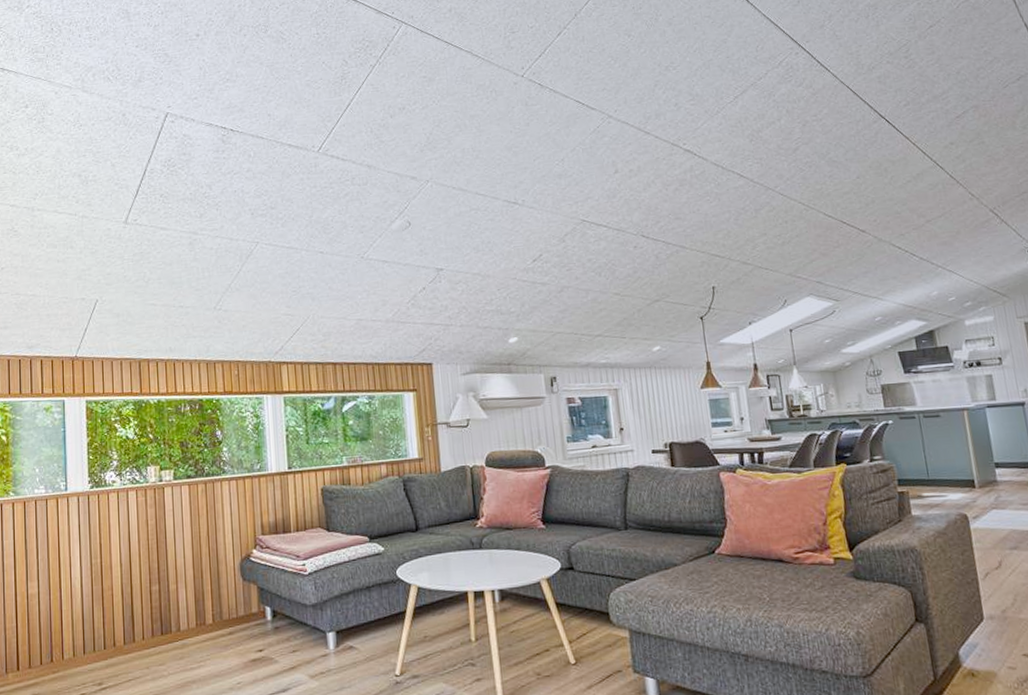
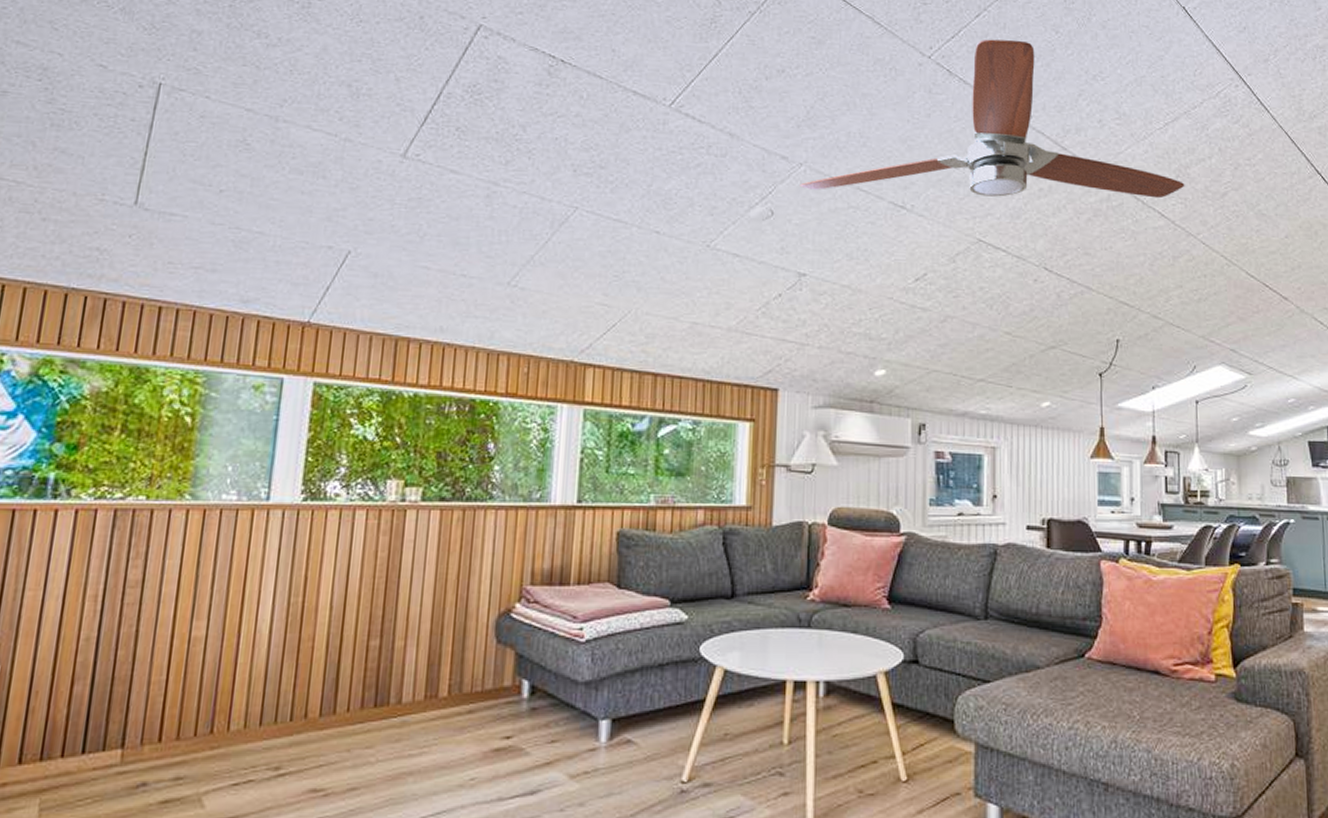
electric fan: none [429,48,759,201] -> present [800,39,1185,199]

